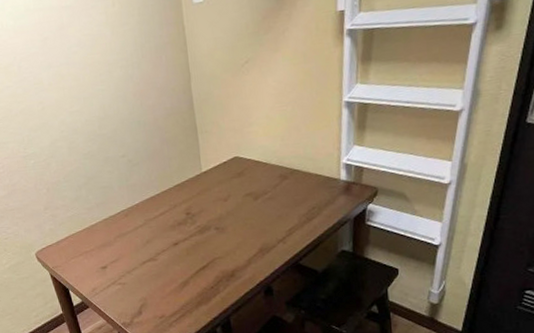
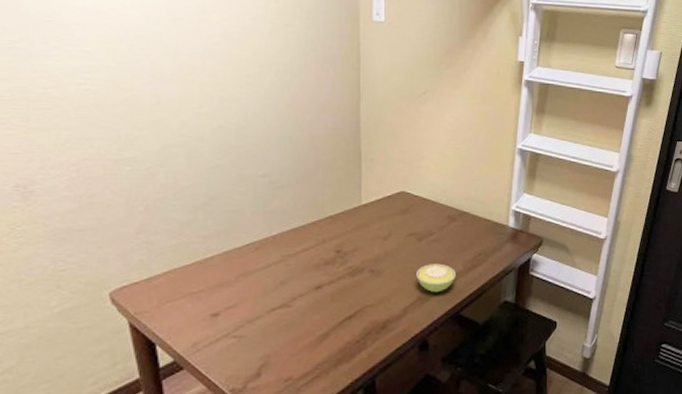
sugar bowl: none [256,219,292,245] -> present [416,263,456,293]

